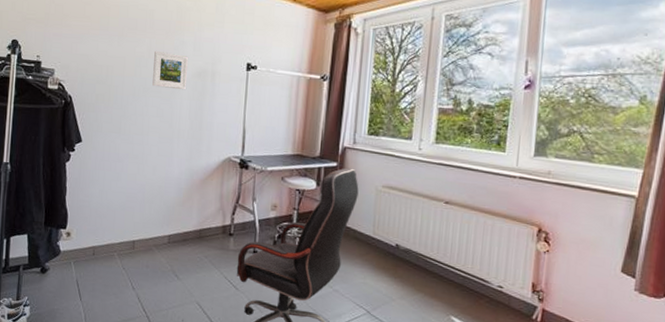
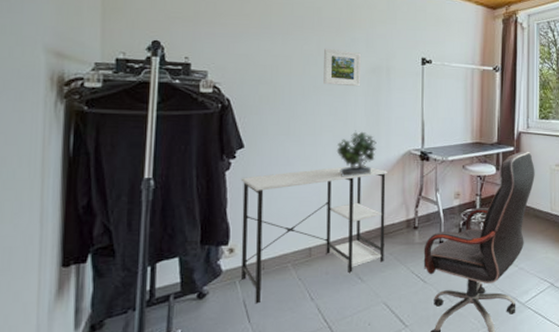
desk: none [75,167,207,285] -> present [240,165,387,304]
potted plant: none [161,133,198,178] -> present [336,130,377,177]

